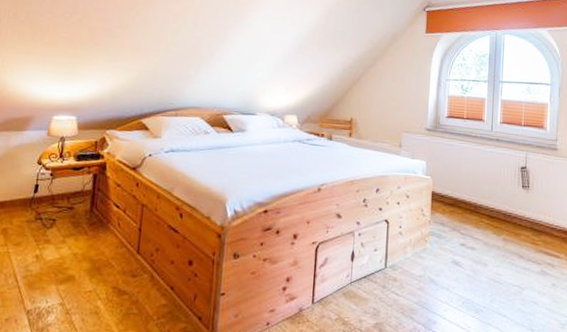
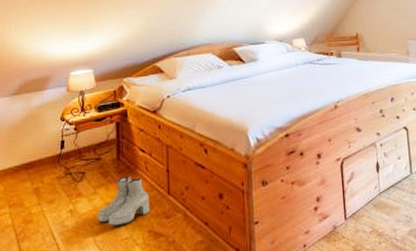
boots: none [62,229,118,278] -> present [97,176,150,226]

